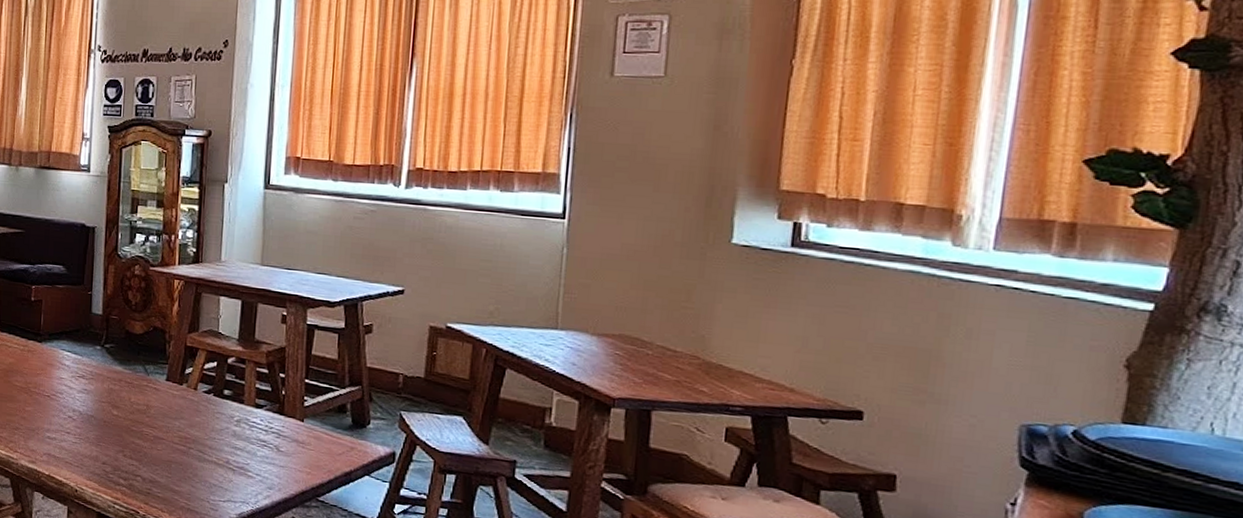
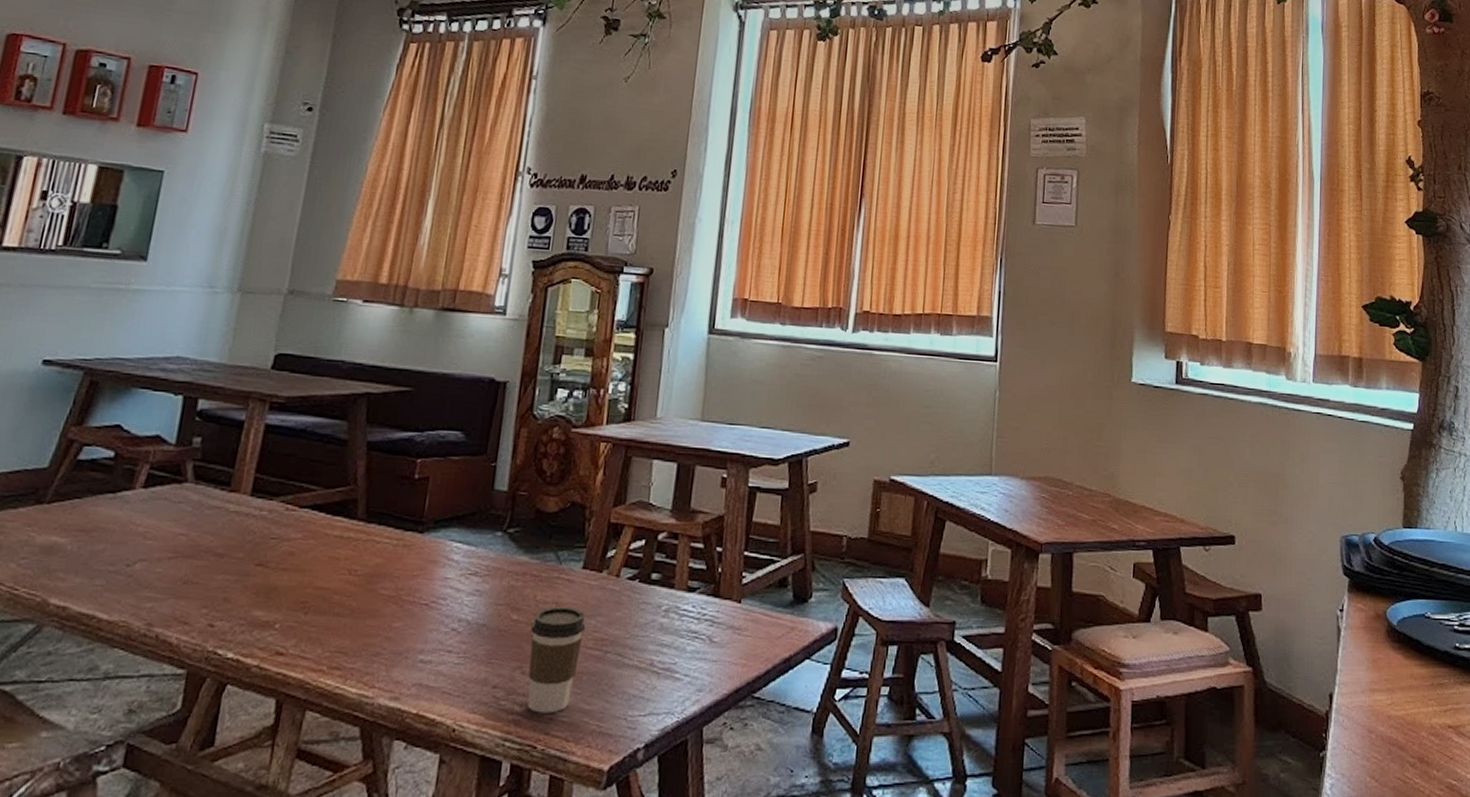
coffee cup: none [128,408,172,489] -> present [527,606,586,713]

